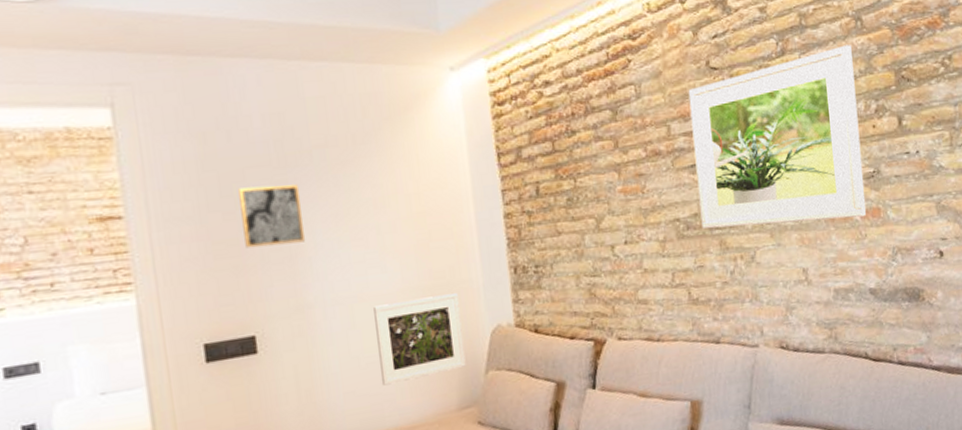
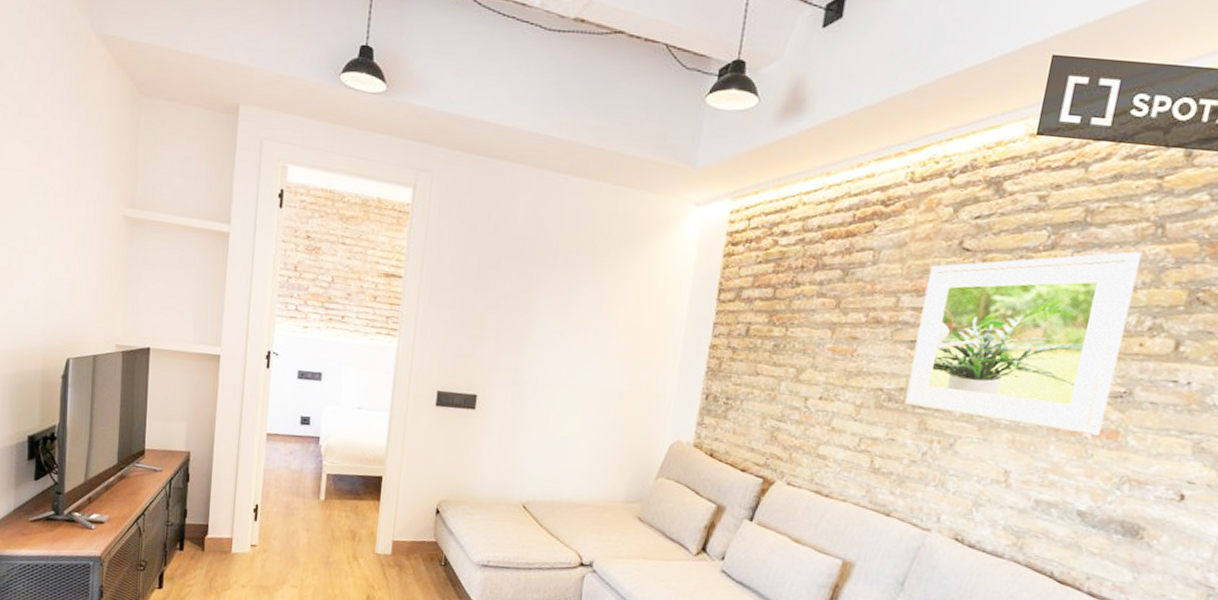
wall art: present [238,184,305,249] -> none [487,273,541,329]
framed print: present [373,293,466,386] -> none [565,396,650,468]

